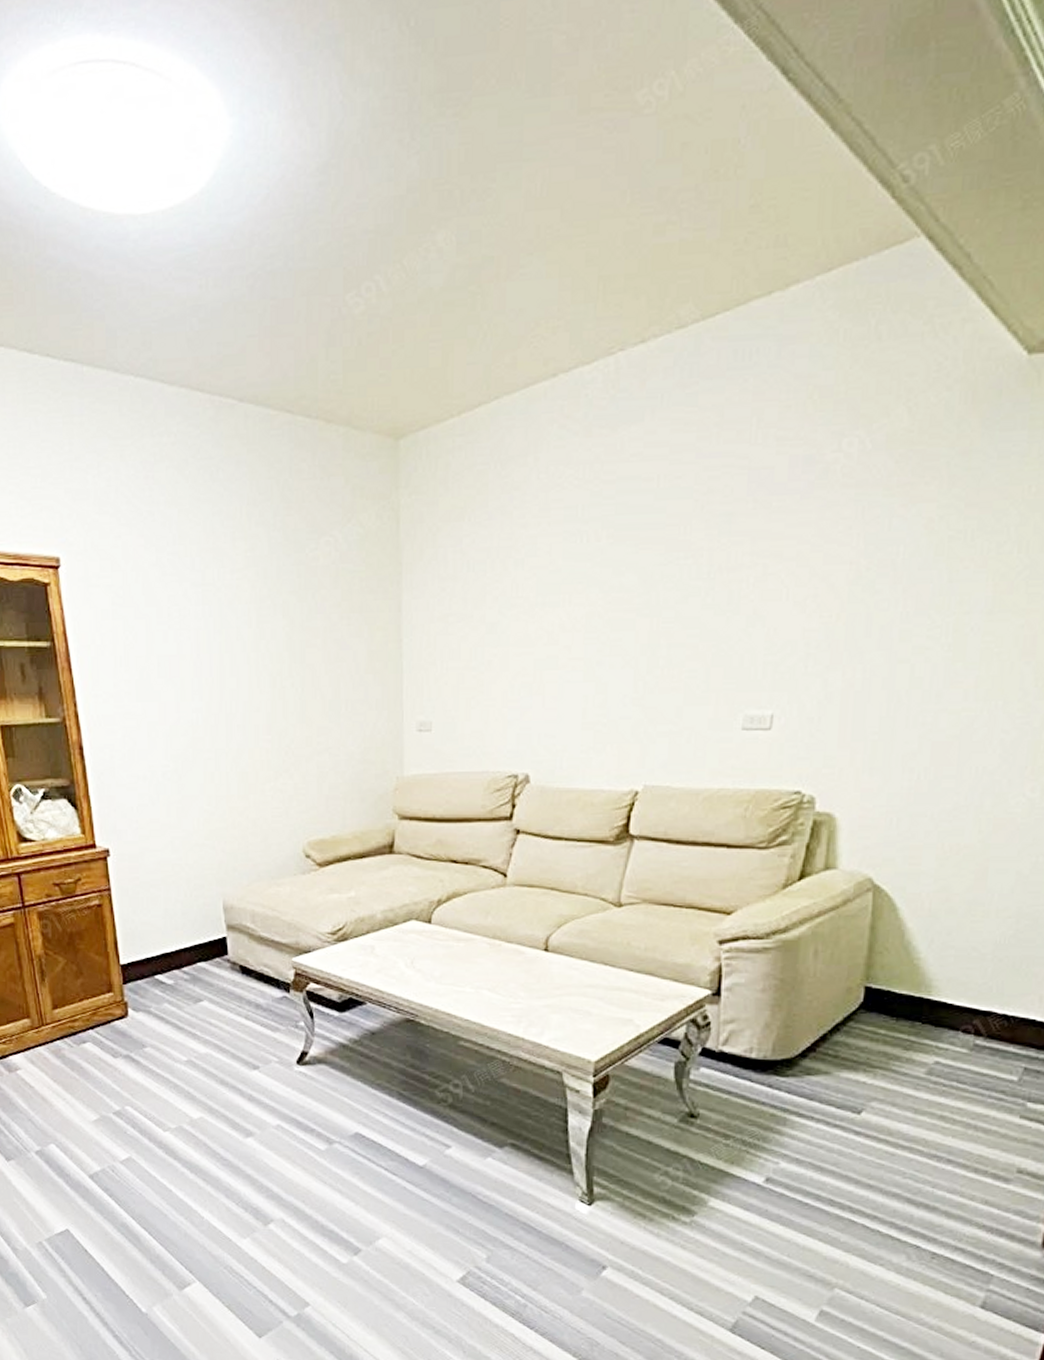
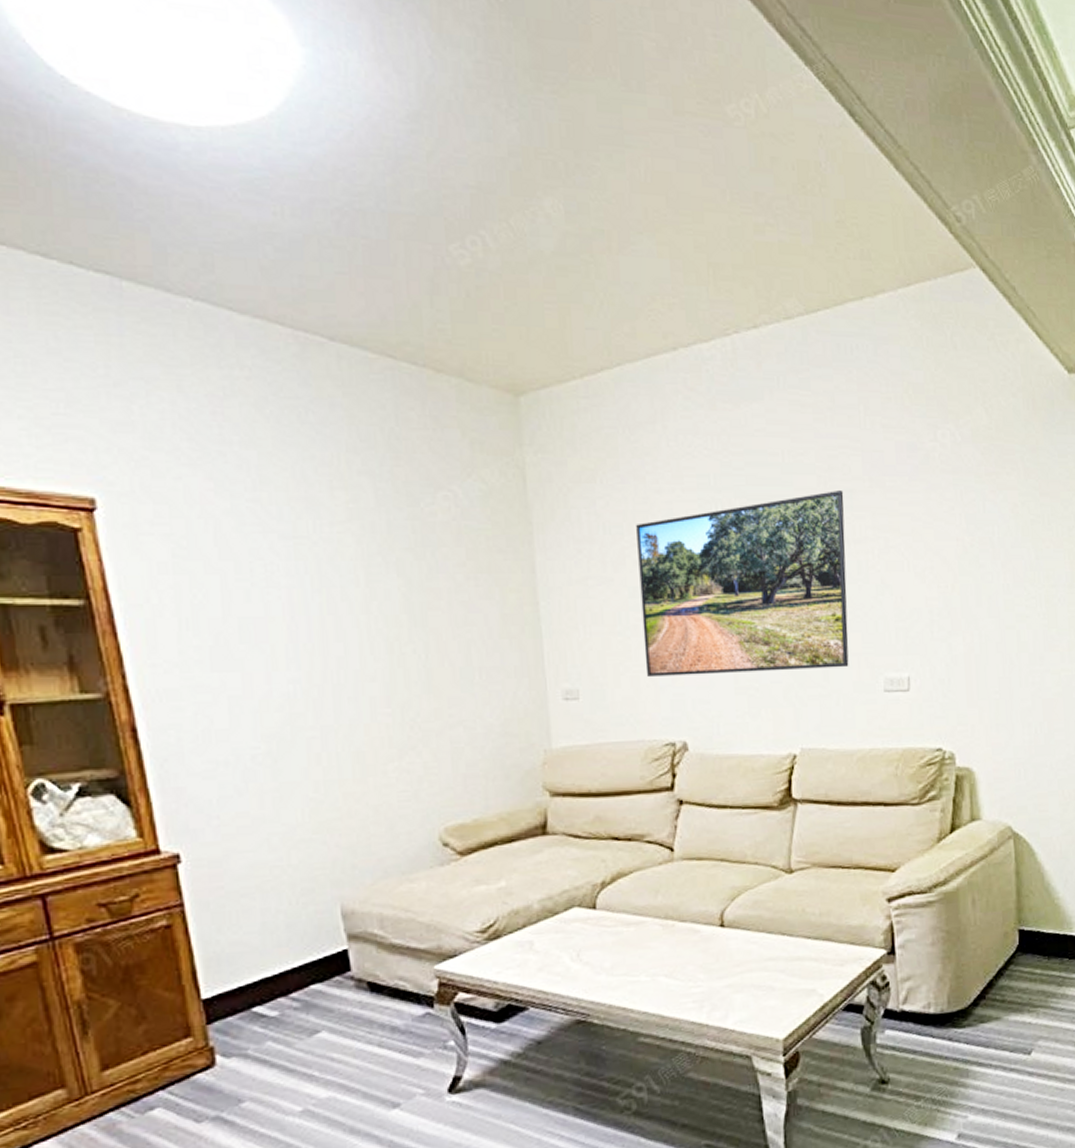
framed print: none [496,513,722,710] -> present [636,489,849,676]

